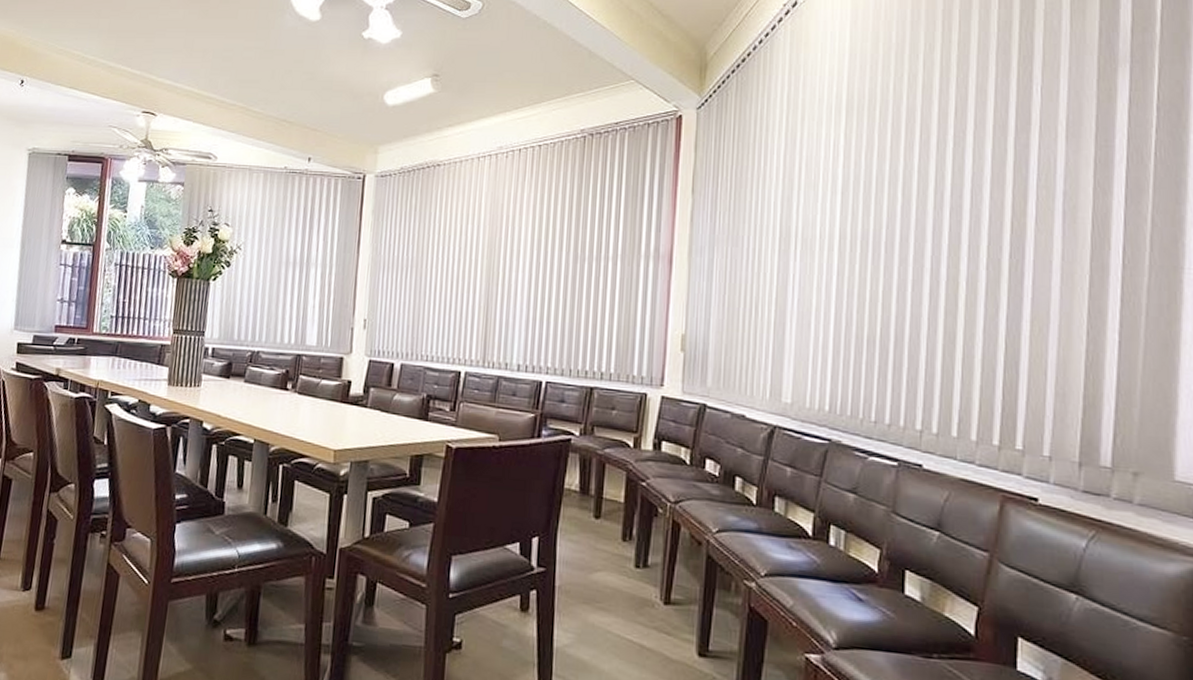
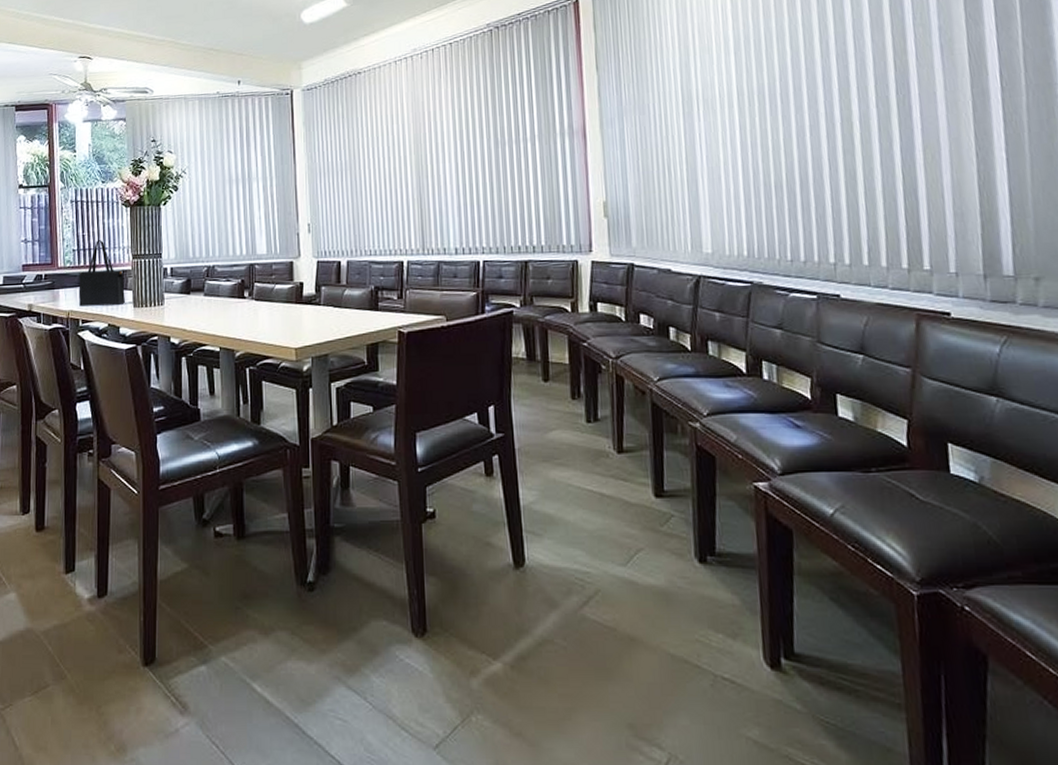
tote bag: none [110,309,162,382] -> present [78,240,125,307]

